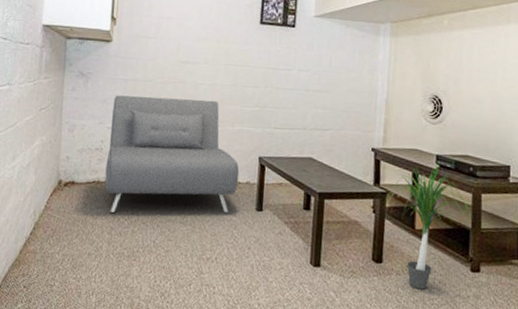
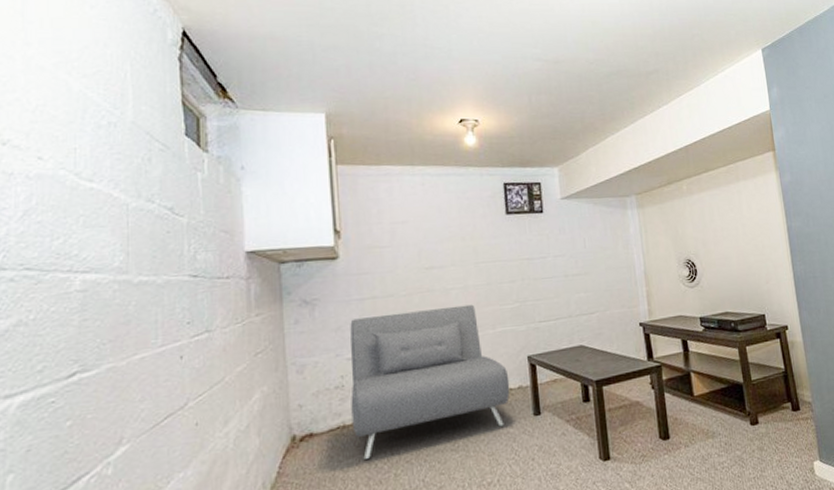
potted plant: present [385,162,472,290] -> none [661,324,742,457]

